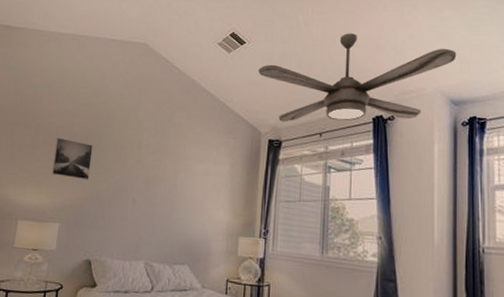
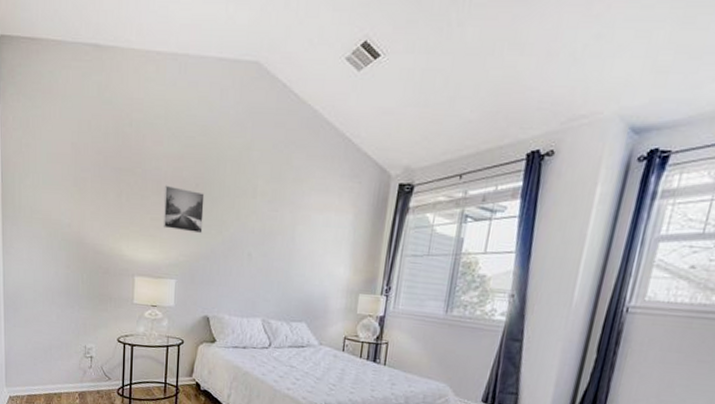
ceiling fan: present [258,33,457,122] -> none [393,35,655,162]

